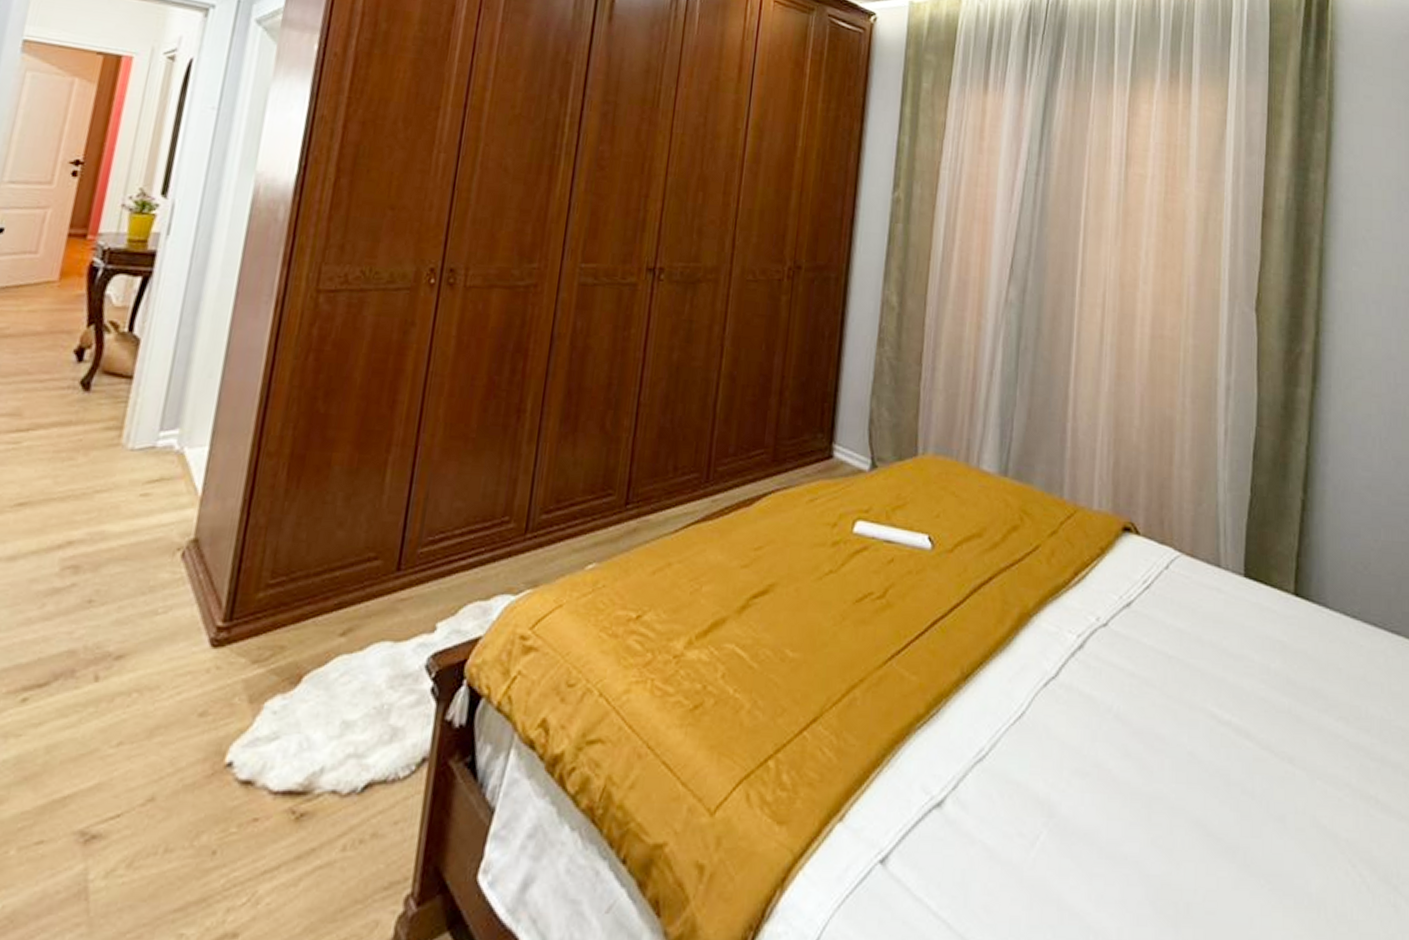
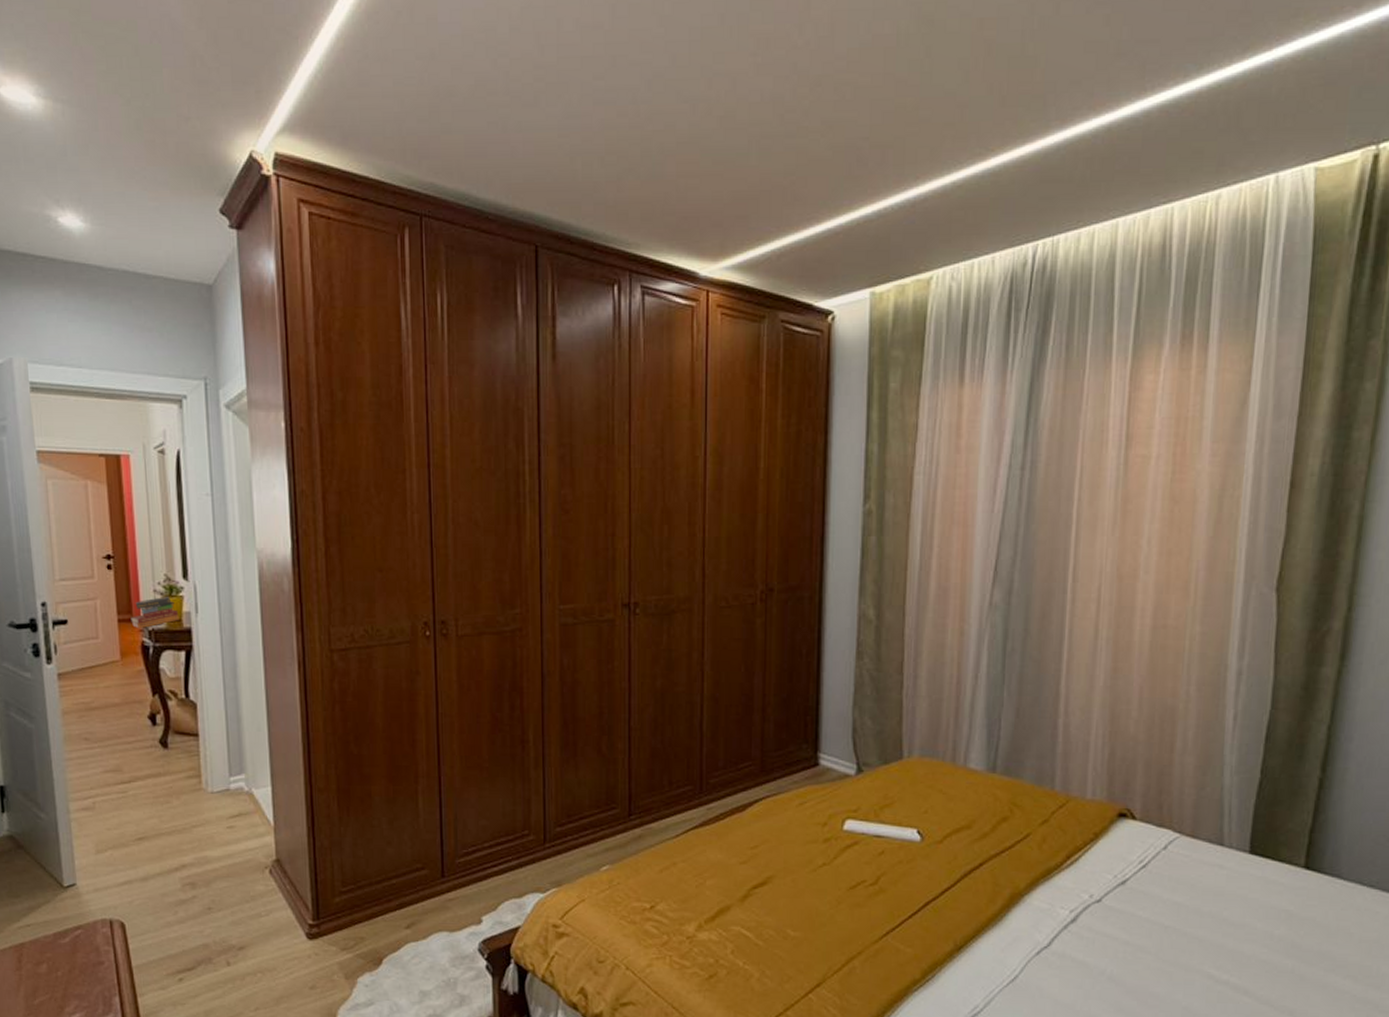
books: none [84,212,146,247] -> present [130,596,179,629]

